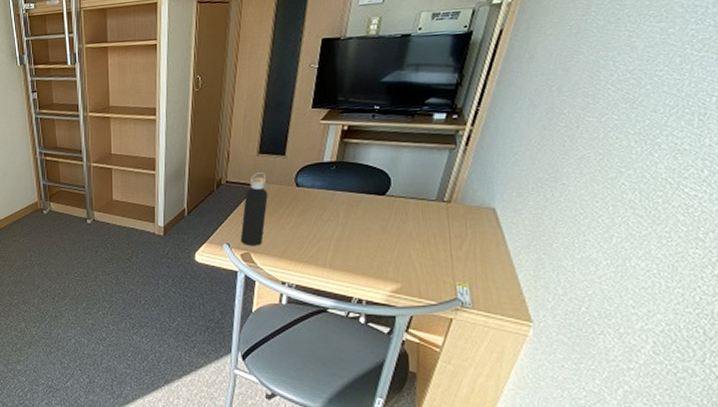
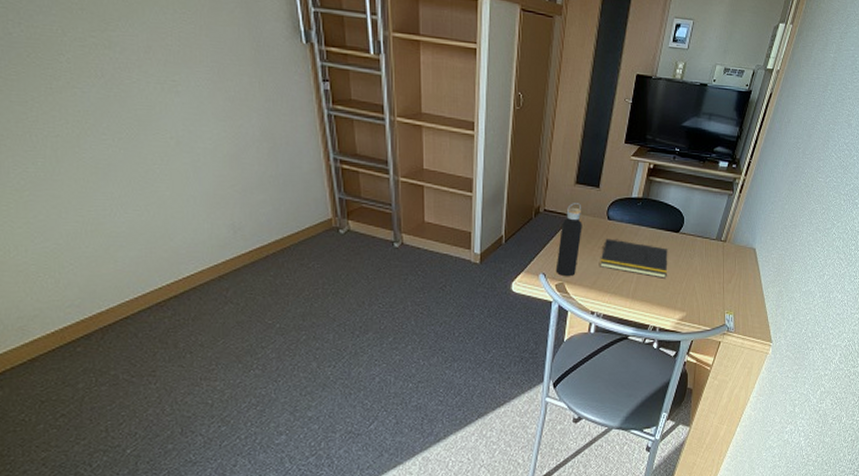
notepad: none [289,206,373,246] -> present [600,238,668,278]

